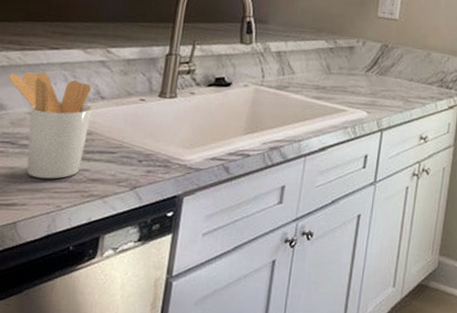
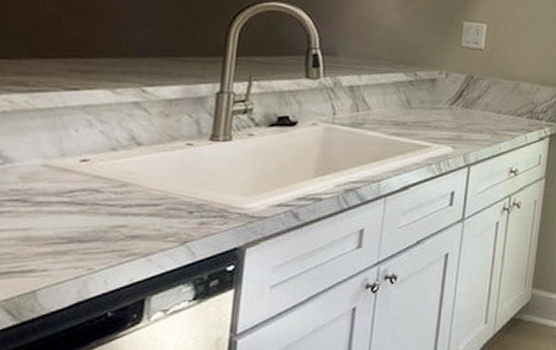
utensil holder: present [9,72,92,179] -> none [13,117,127,239]

